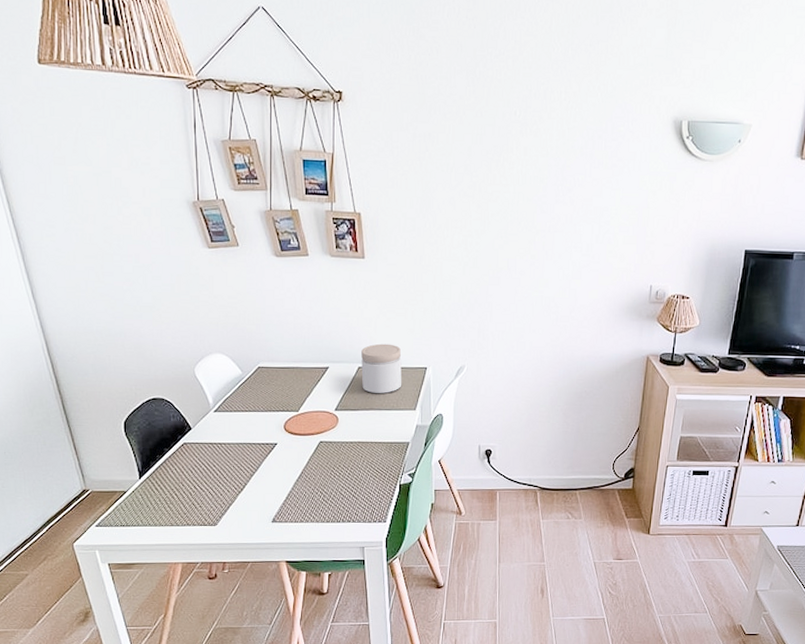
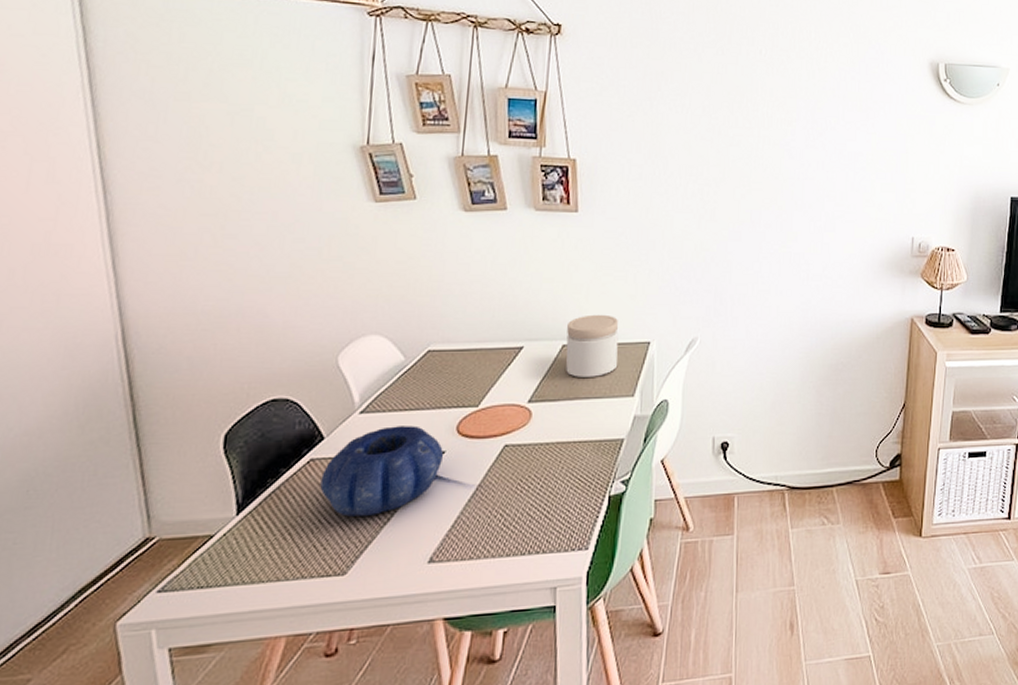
decorative bowl: none [192,423,277,486] -> present [320,425,444,517]

